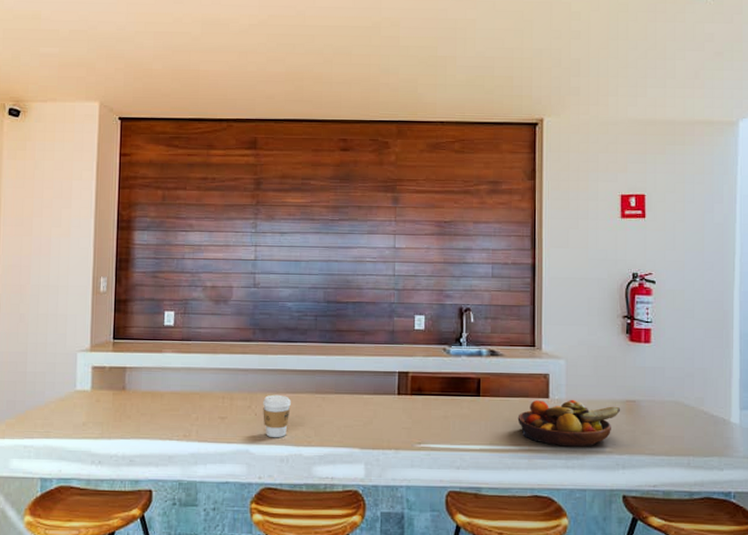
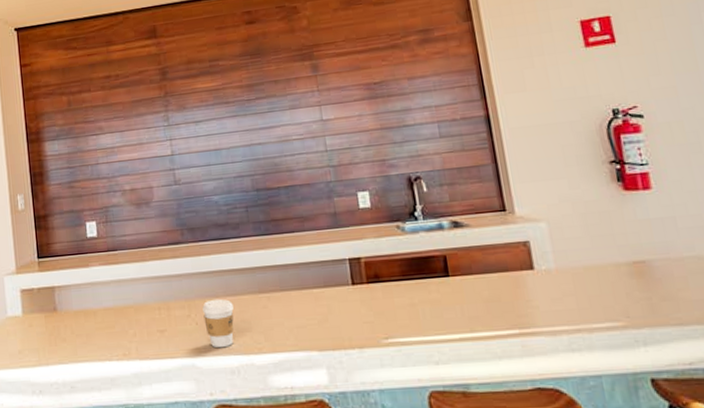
fruit bowl: present [517,399,621,448] -> none [499,267,629,327]

